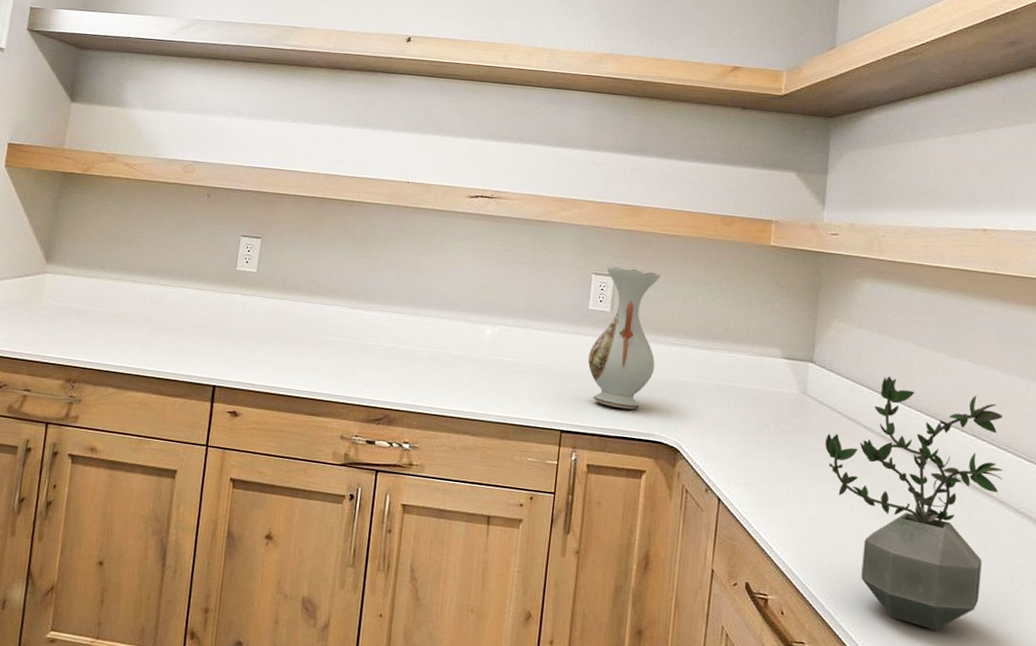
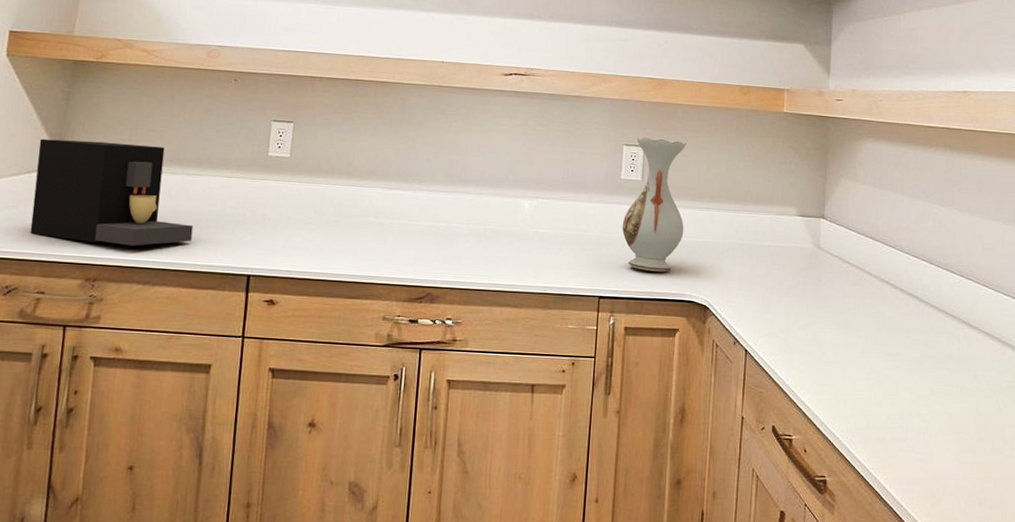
coffee maker: none [19,245,165,352] -> present [30,138,193,246]
potted plant: present [825,376,1003,631] -> none [837,227,987,453]

